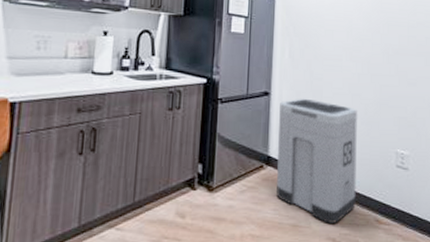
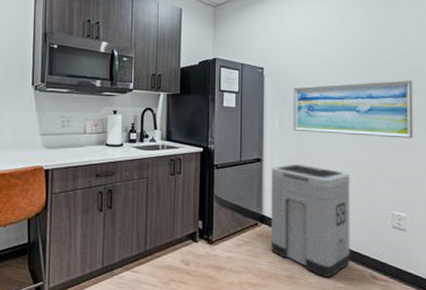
wall art: none [303,13,417,74] -> present [293,80,414,139]

